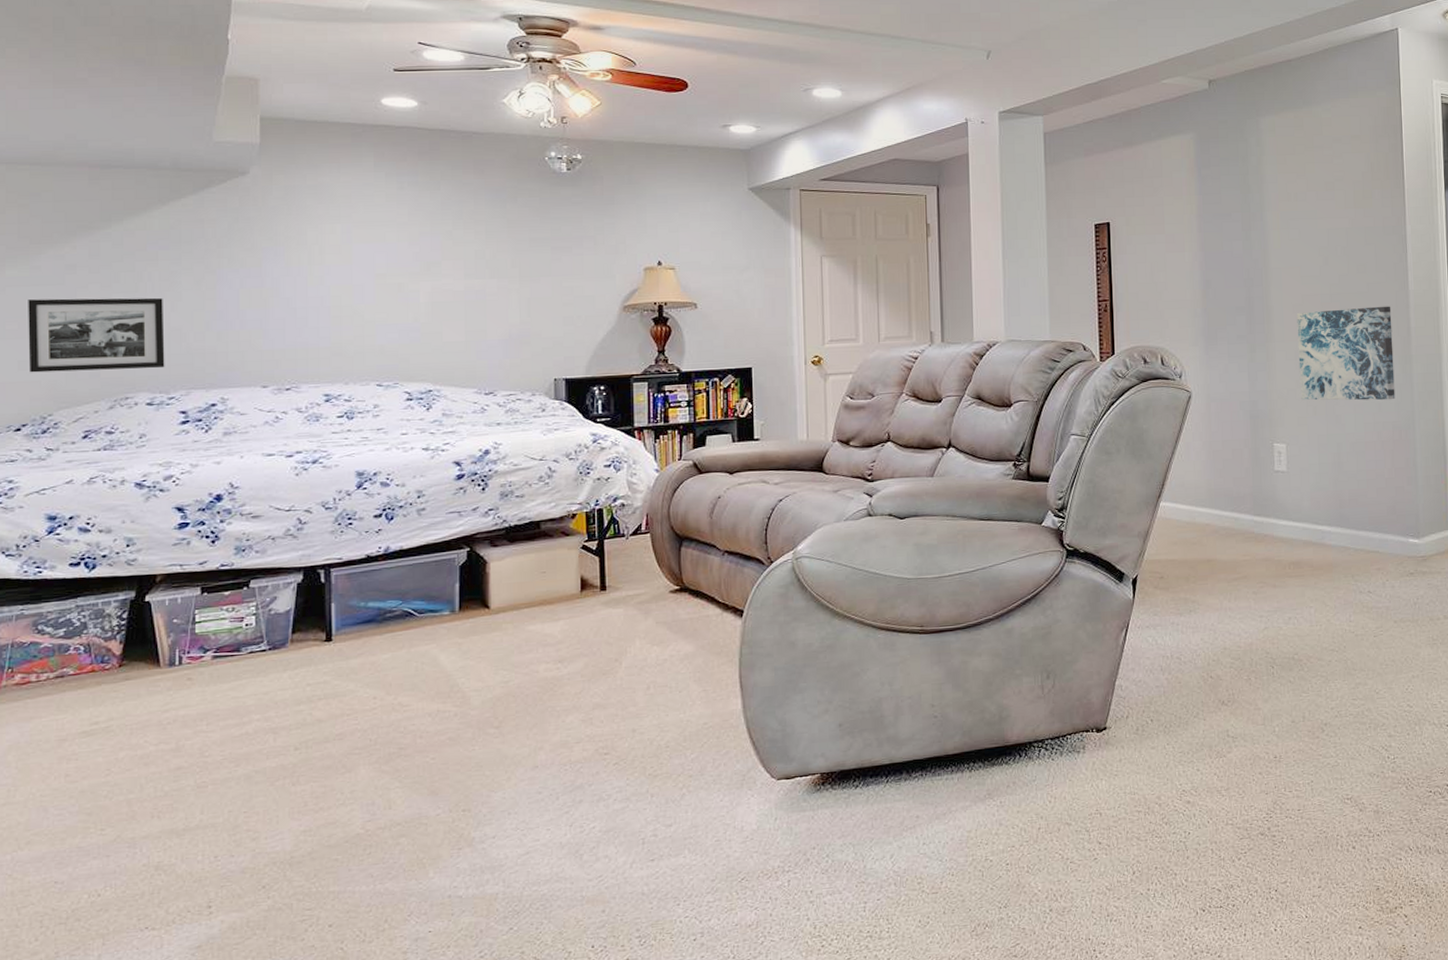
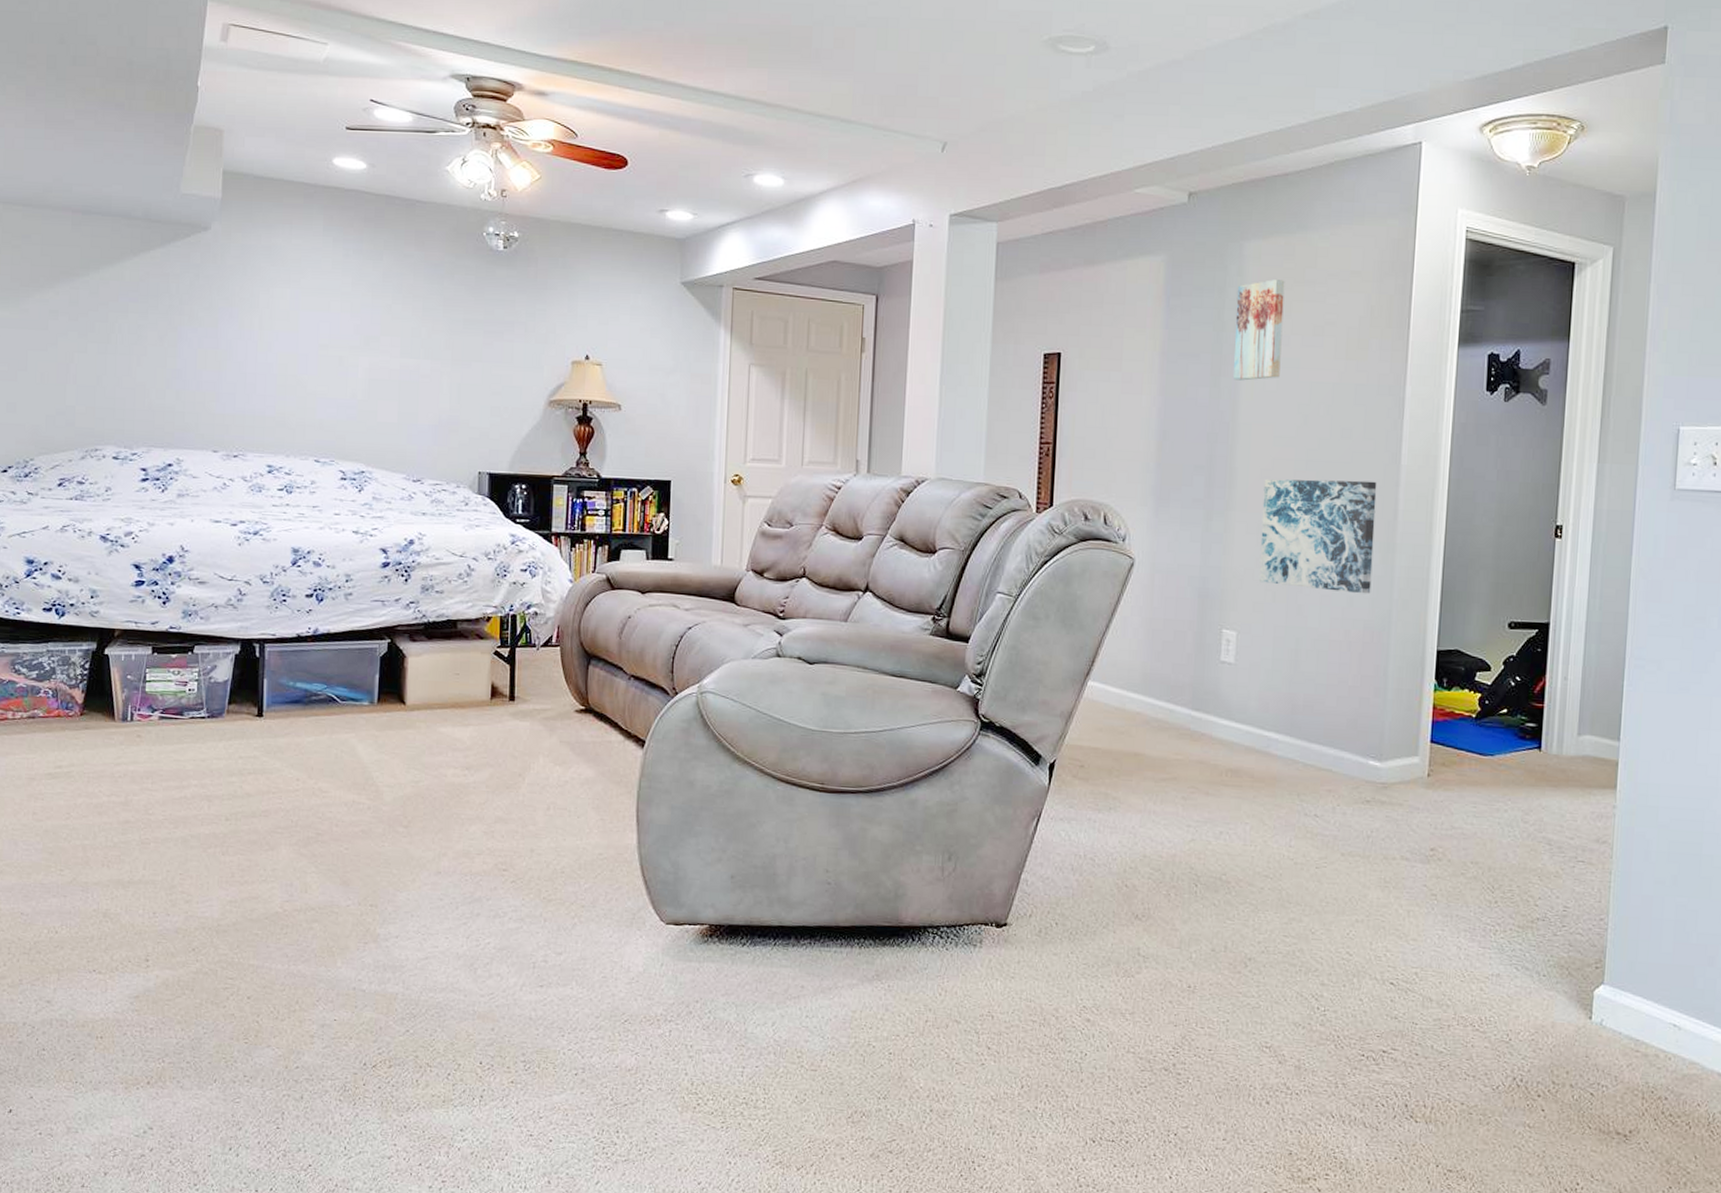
picture frame: present [28,297,165,373] -> none [16,342,131,423]
wall art: none [1258,147,1301,233] -> present [1233,279,1285,381]

